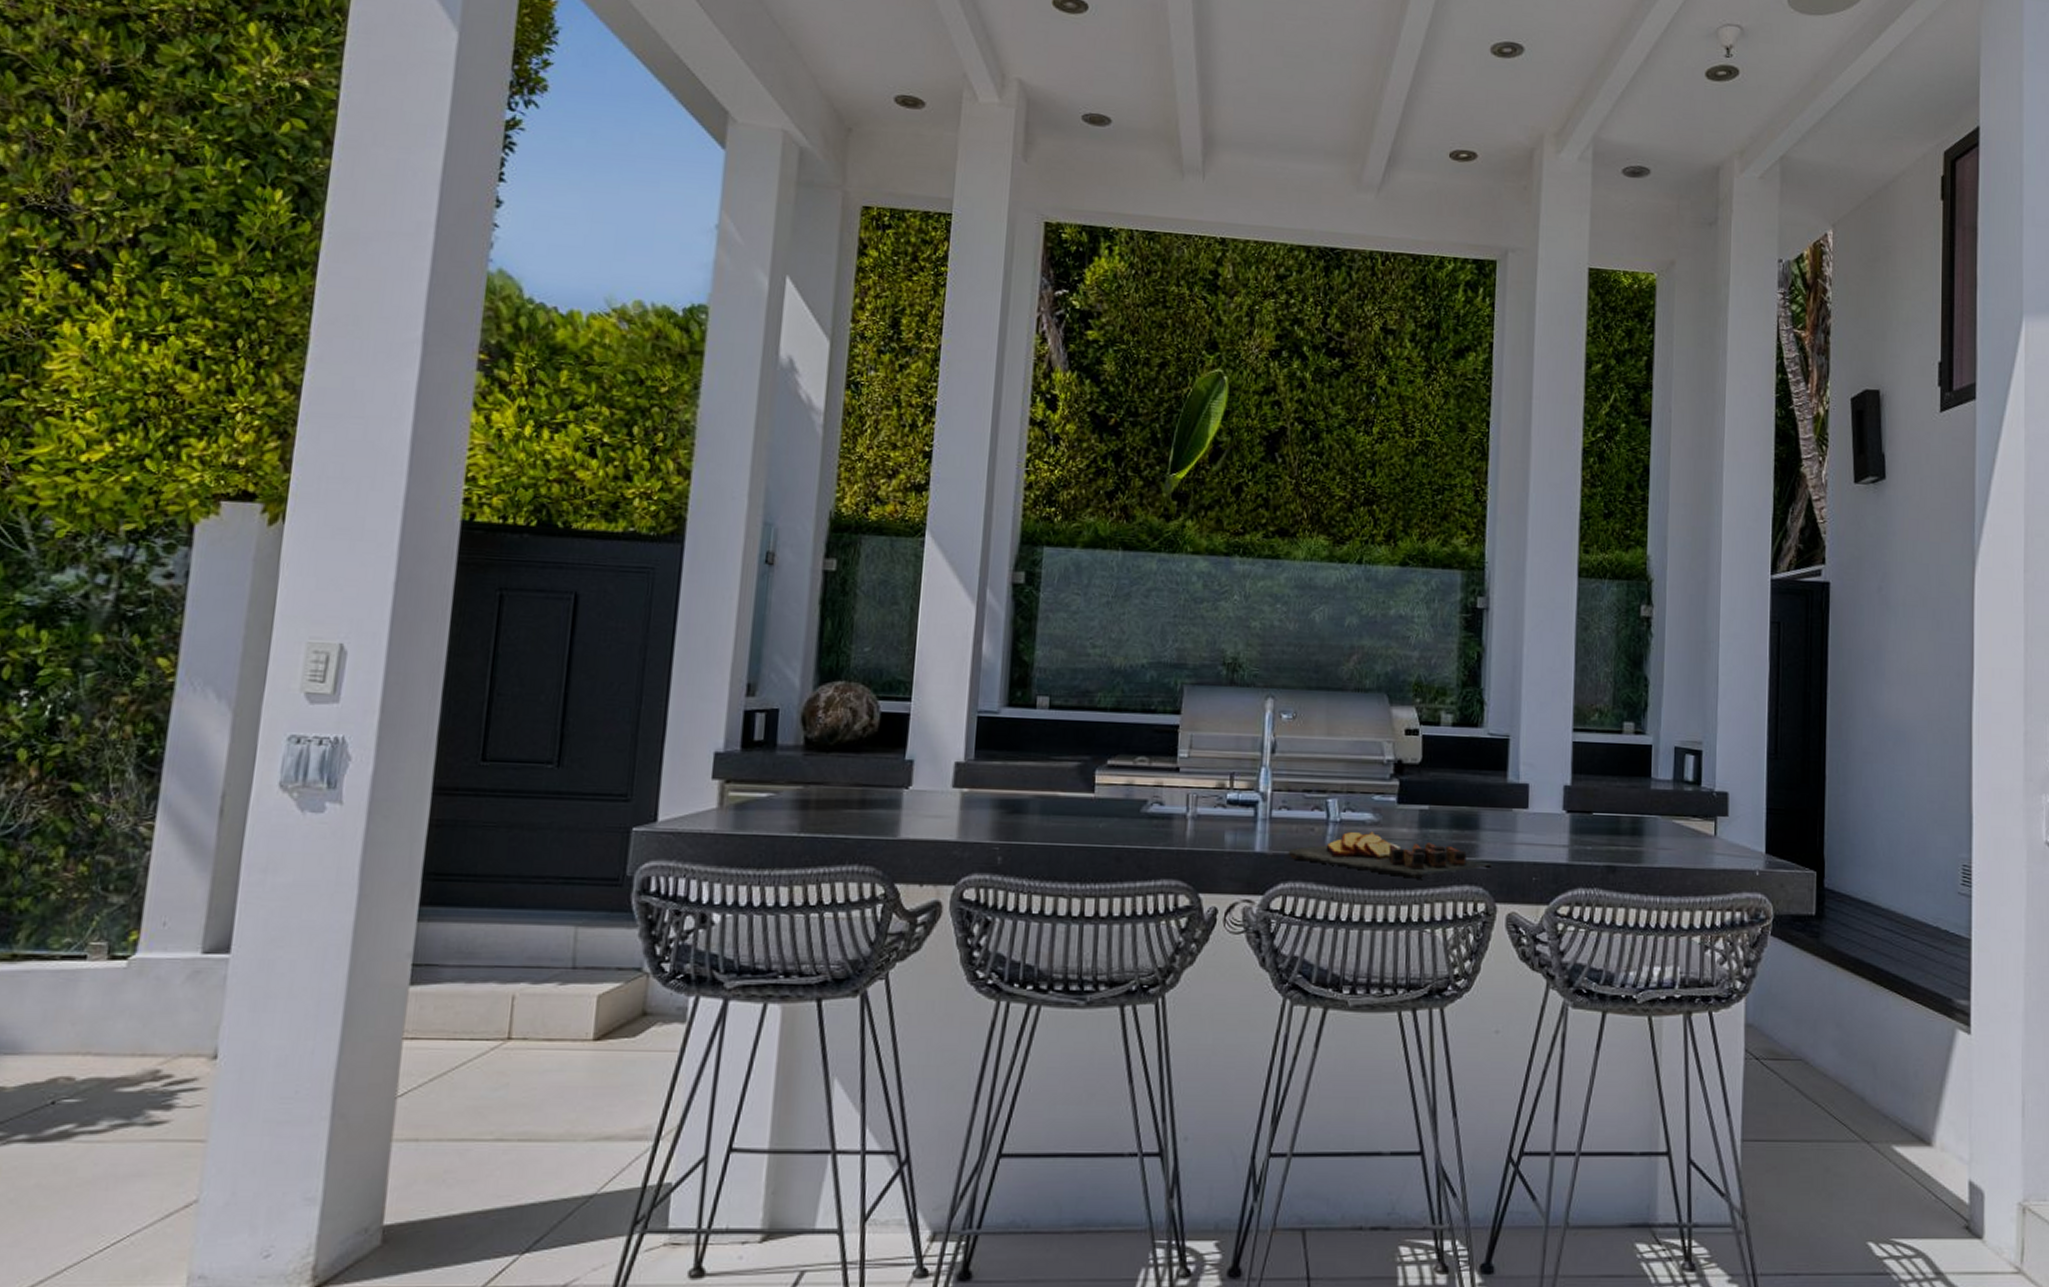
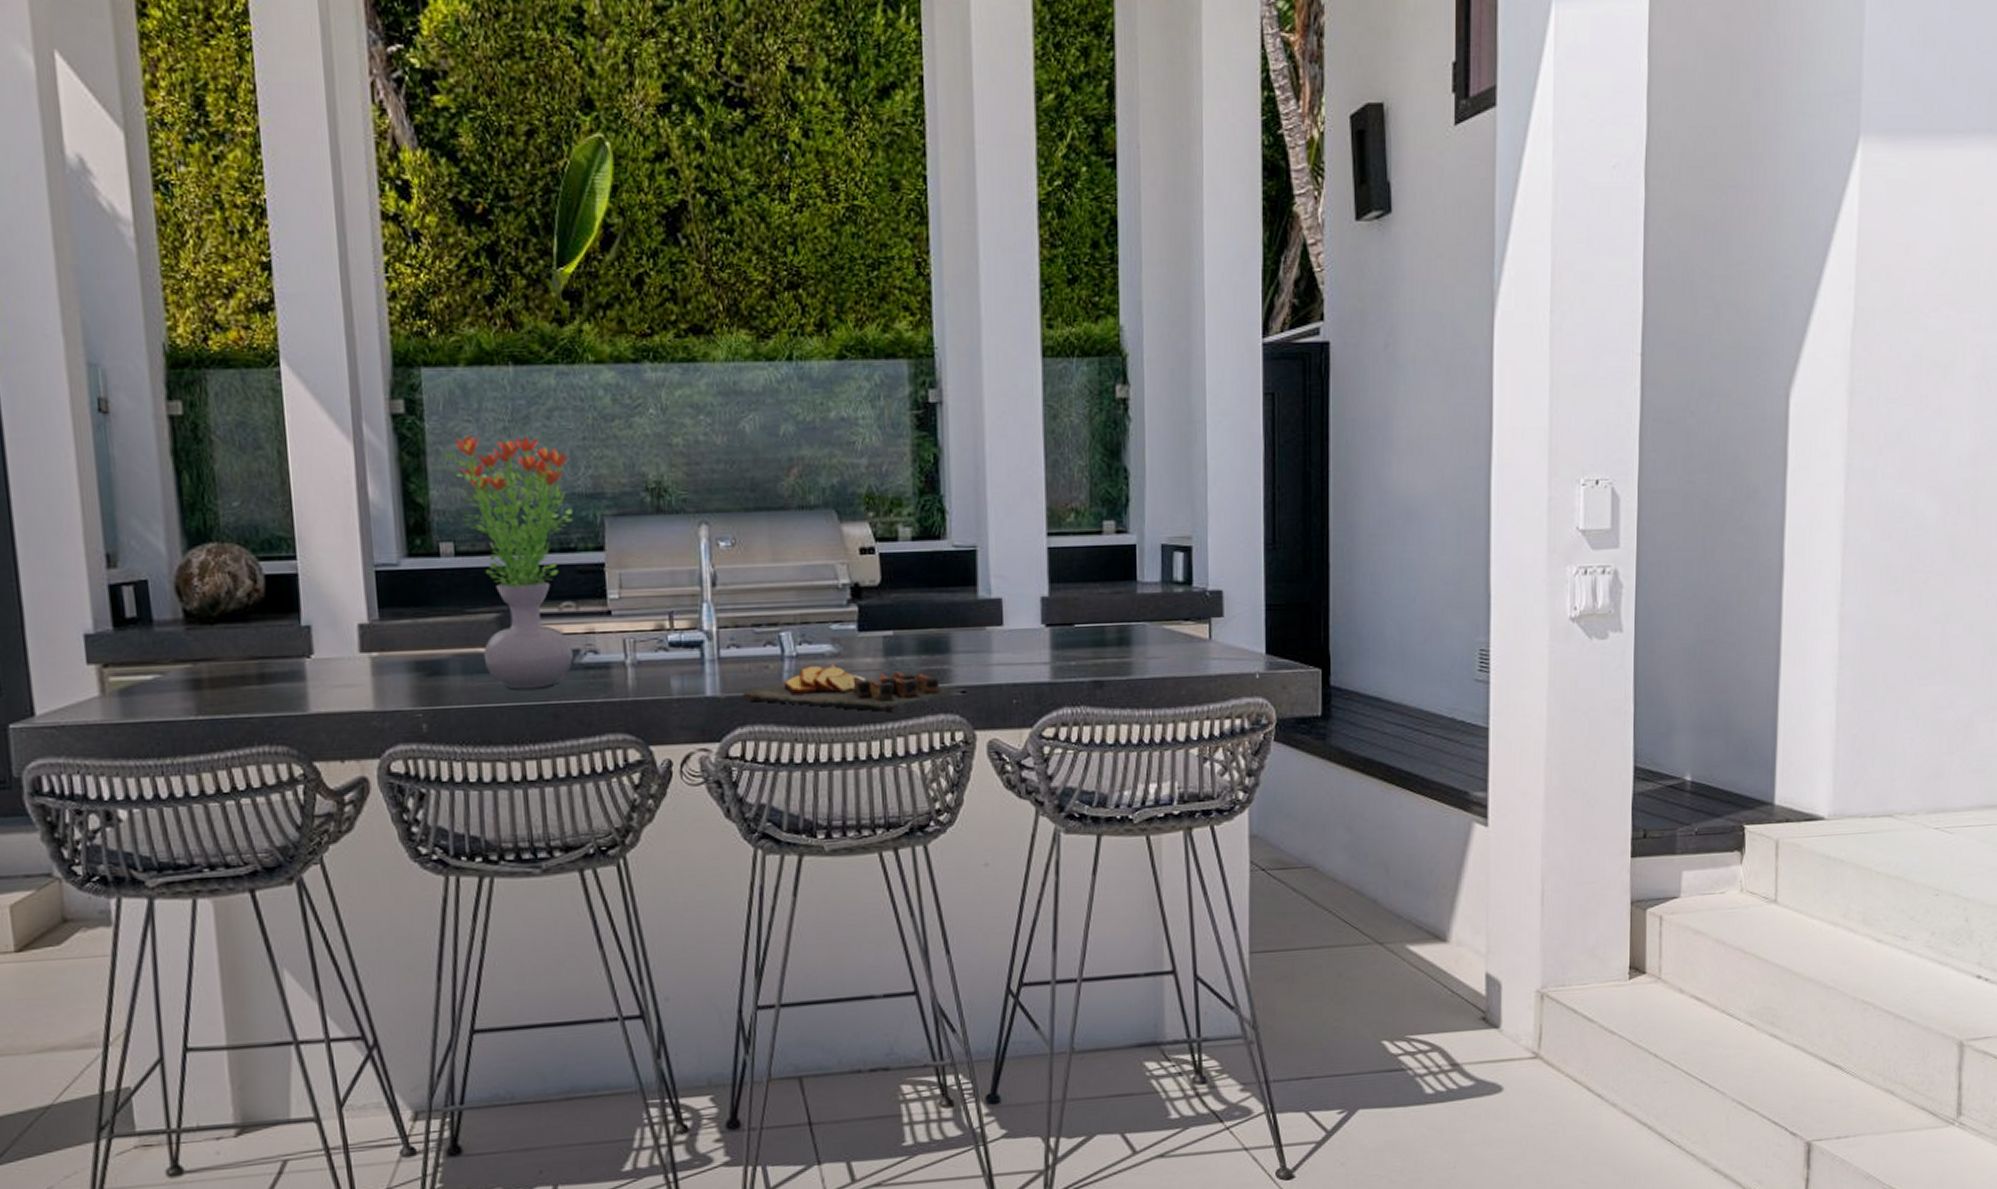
flower arrangement: none [1052,606,1159,834] -> present [443,435,573,691]

